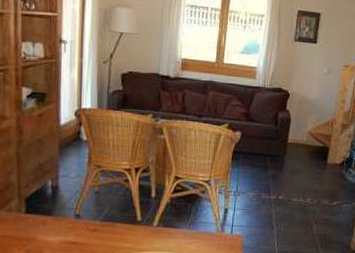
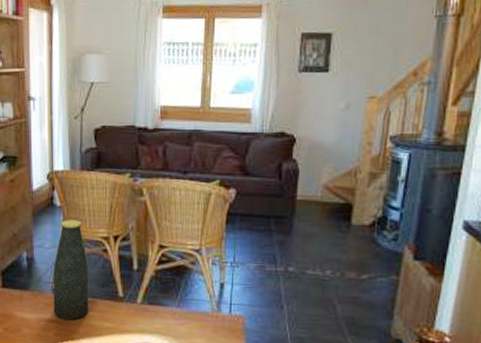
bottle: none [75,153,112,242] -> present [53,220,90,320]

